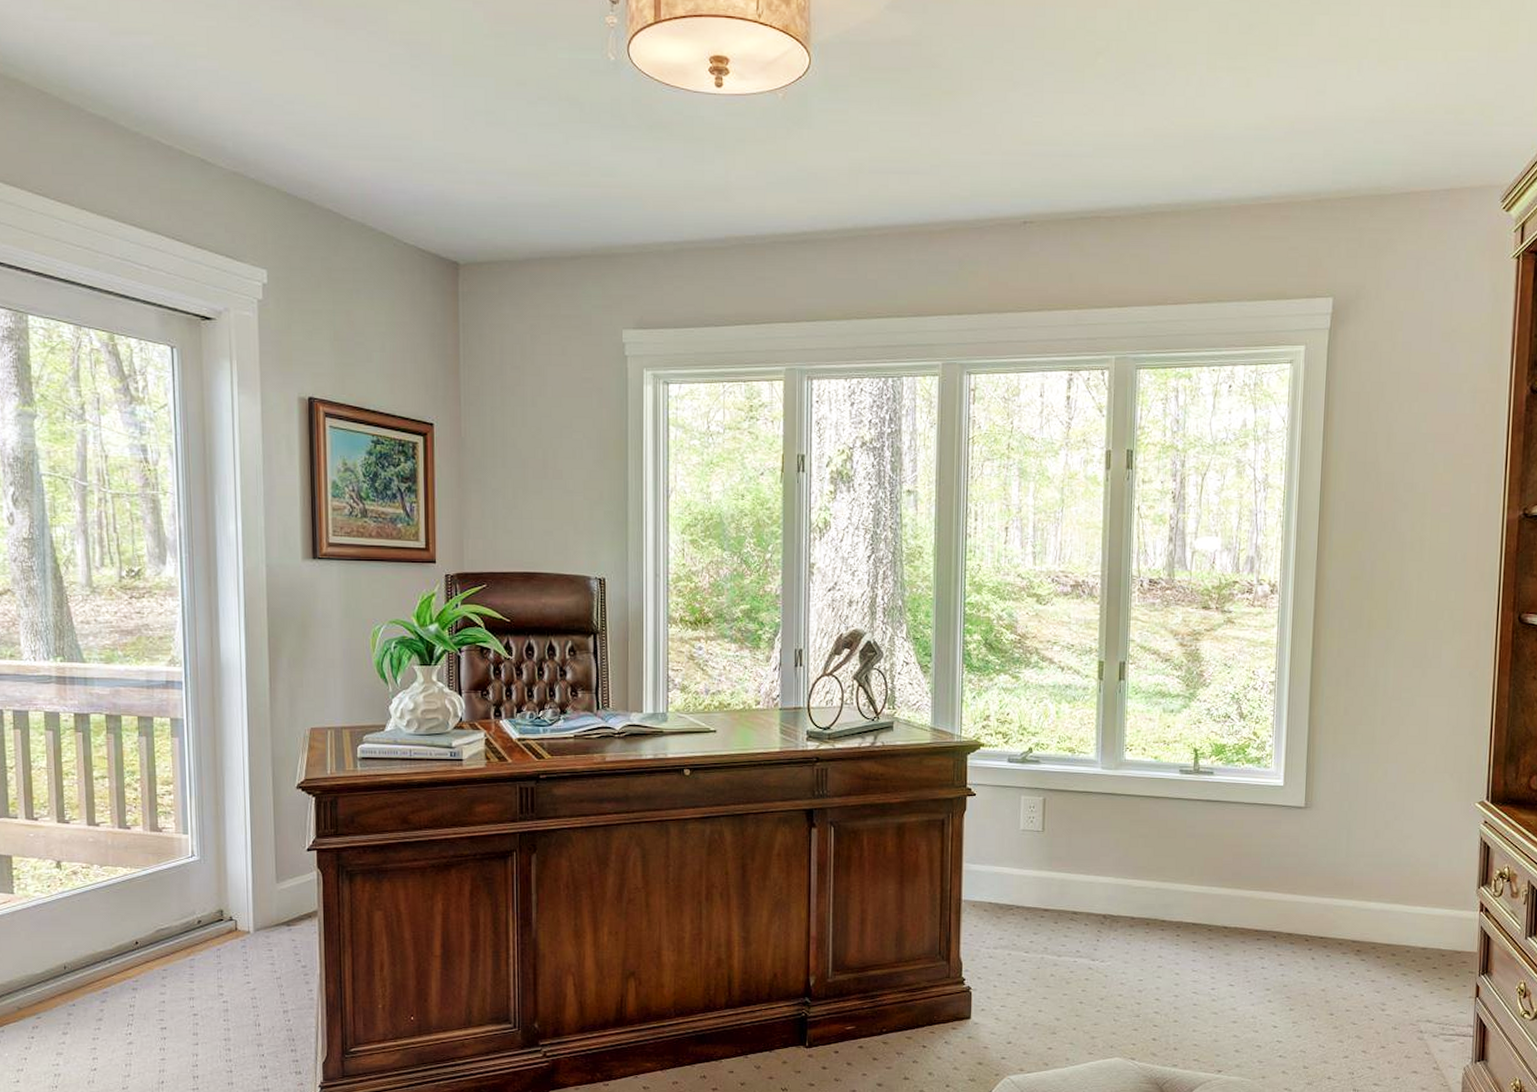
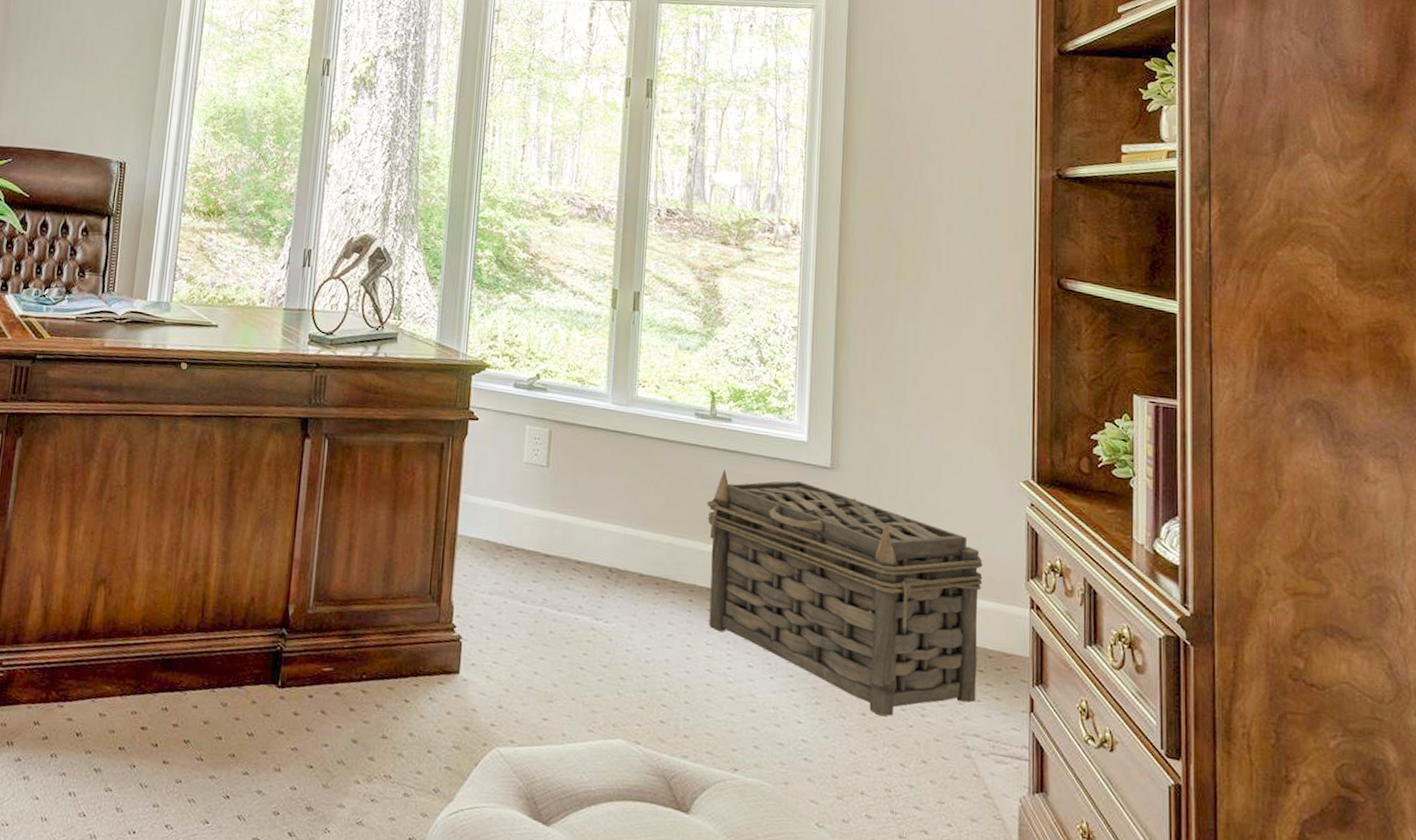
basket: none [1191,818,1440,1013] -> present [707,470,983,716]

